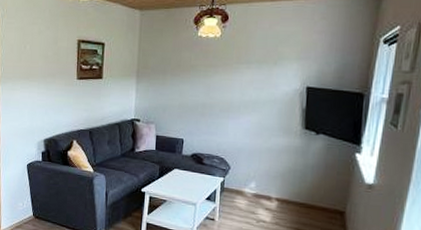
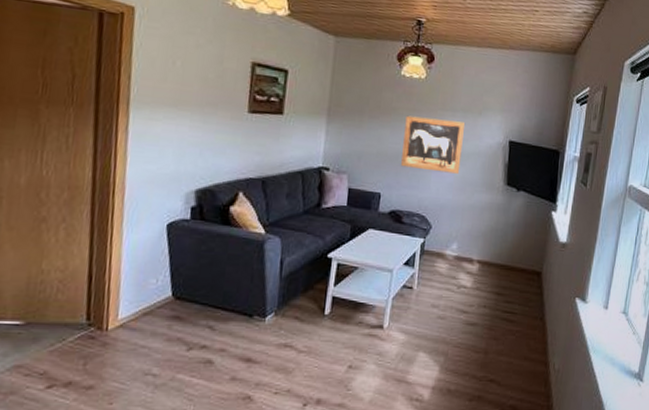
wall art: none [201,71,261,120] -> present [401,115,466,174]

